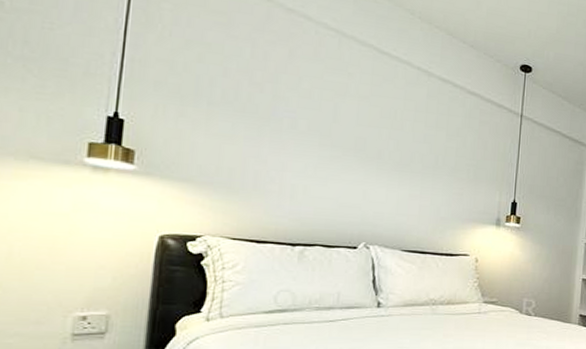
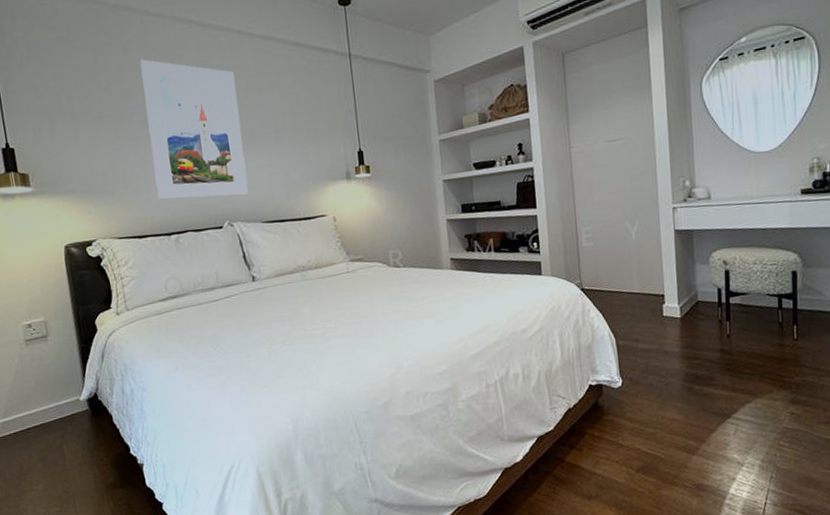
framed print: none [291,67,405,221] -> present [139,59,248,200]

